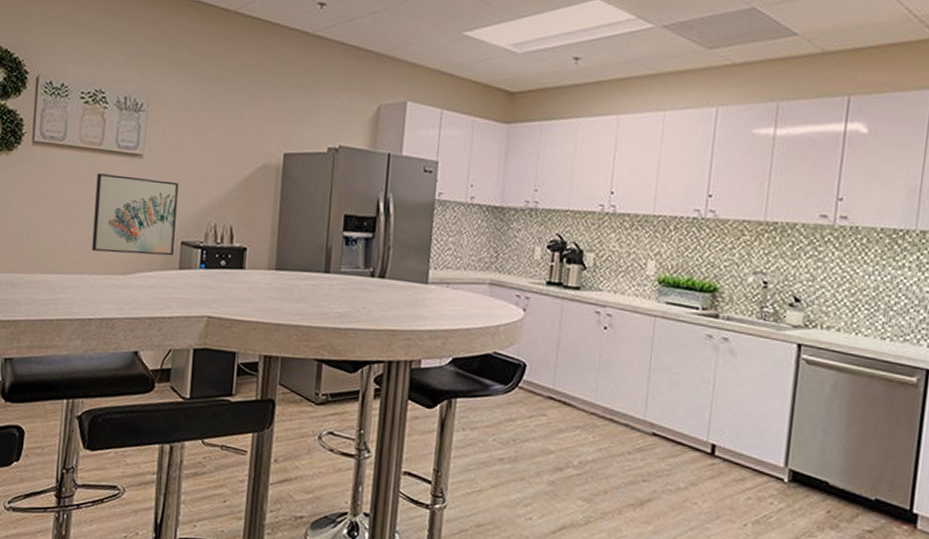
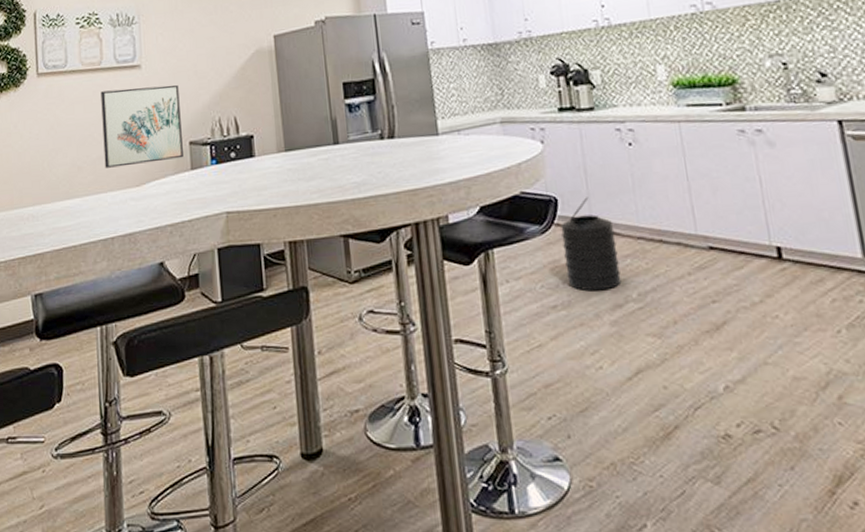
trash can: none [518,368,572,454] -> present [560,197,621,291]

